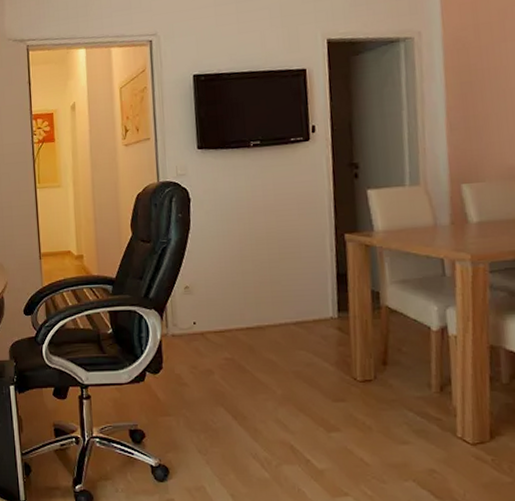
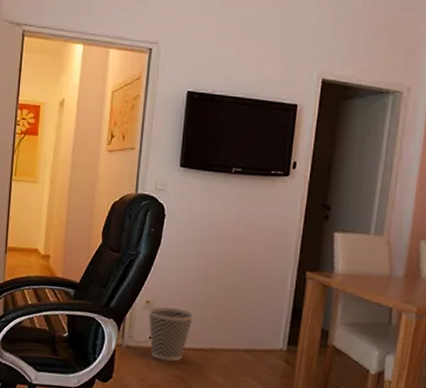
wastebasket: none [188,289,237,345] -> present [148,306,195,362]

